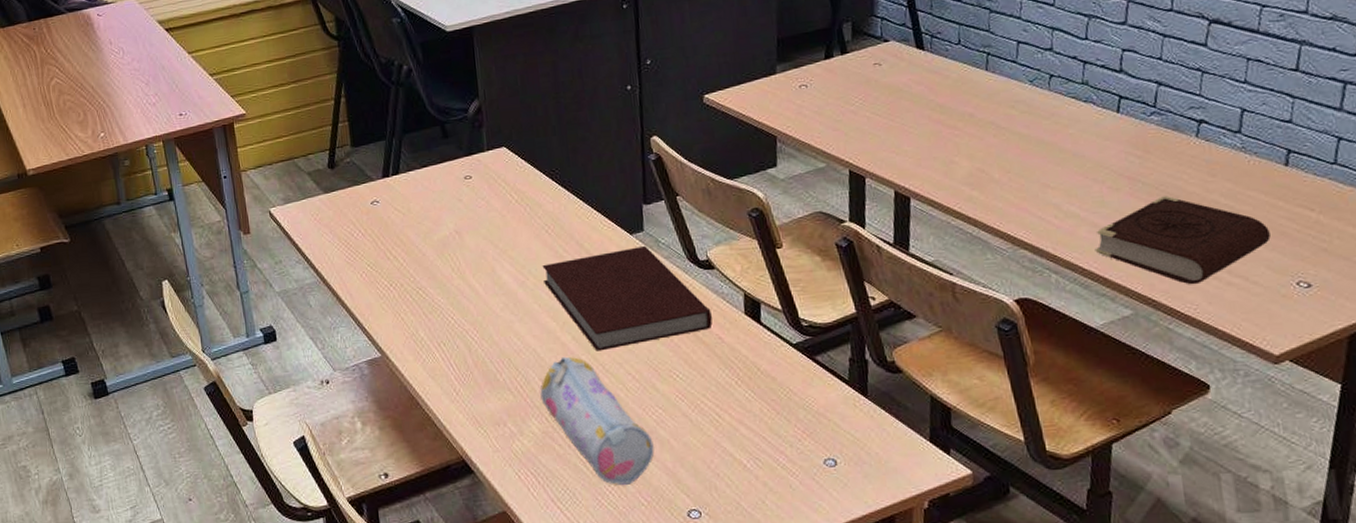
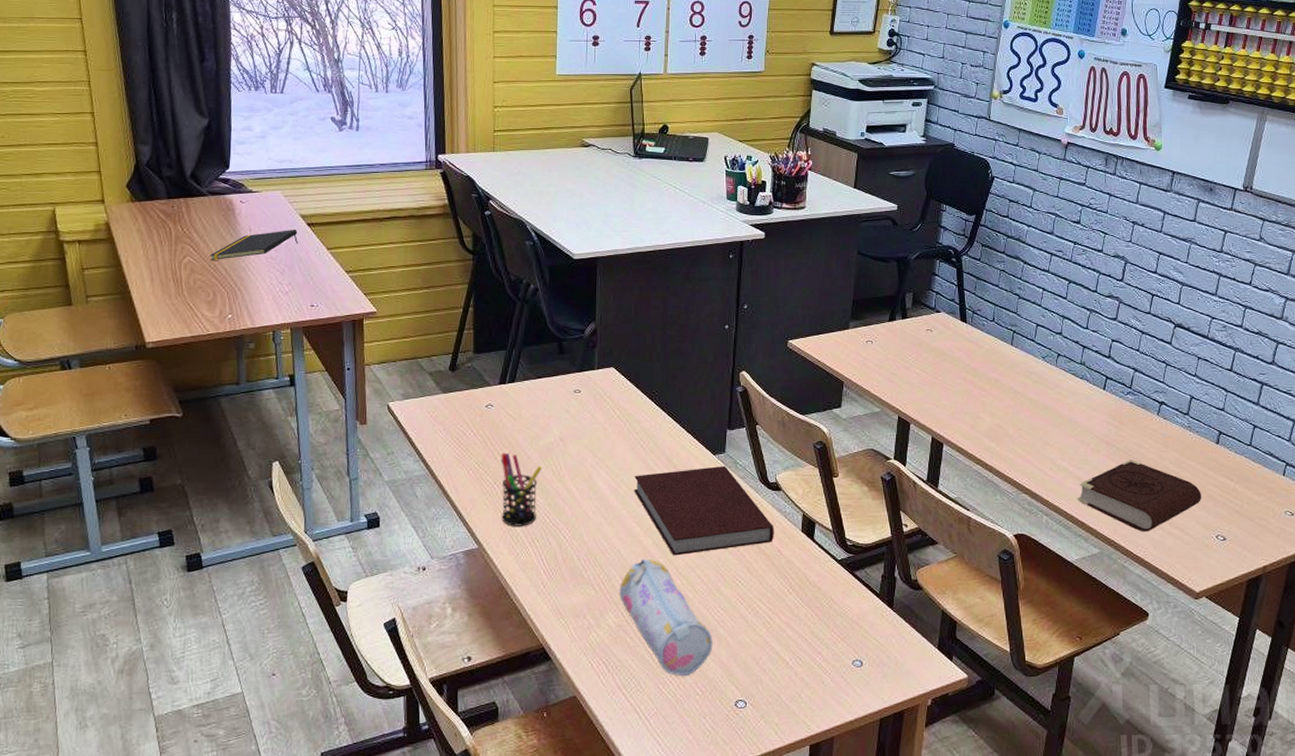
notepad: none [75,36,158,79] -> present [209,229,298,260]
pen holder: none [393,251,440,331] -> present [501,452,542,526]

